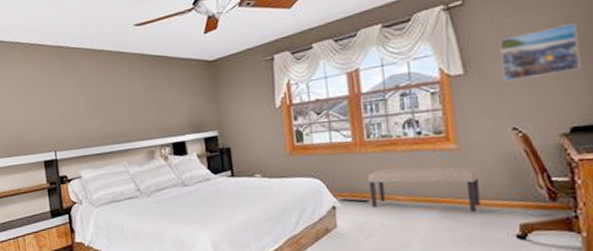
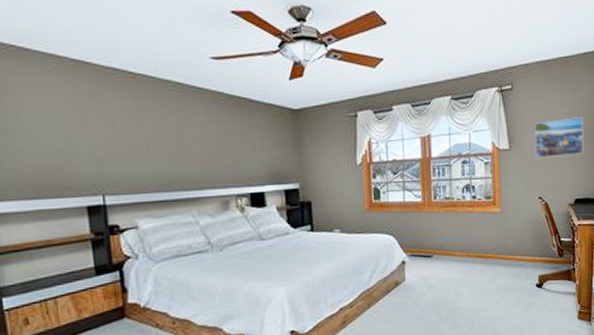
bench: present [367,166,481,212] -> none [432,227,515,266]

